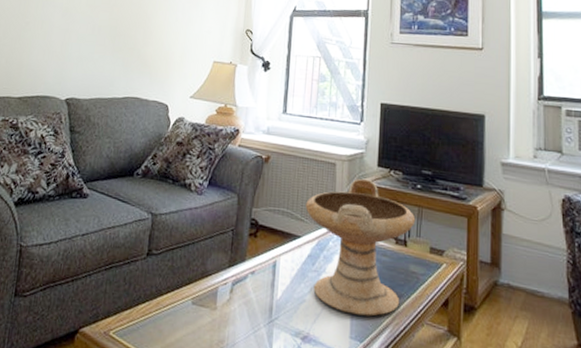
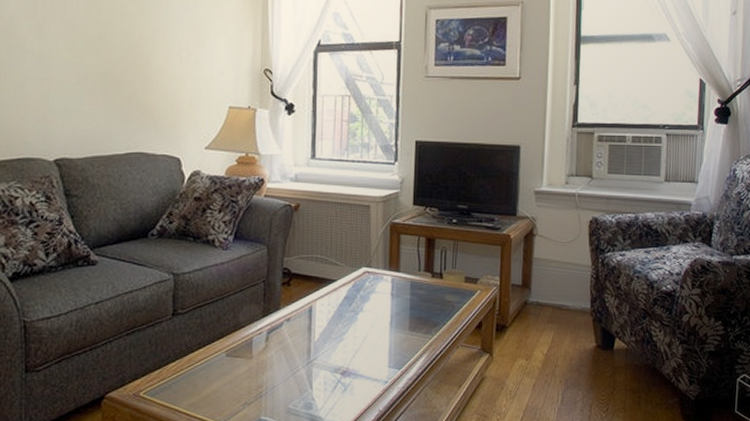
decorative bowl: present [305,178,416,317] -> none [340,218,451,346]

